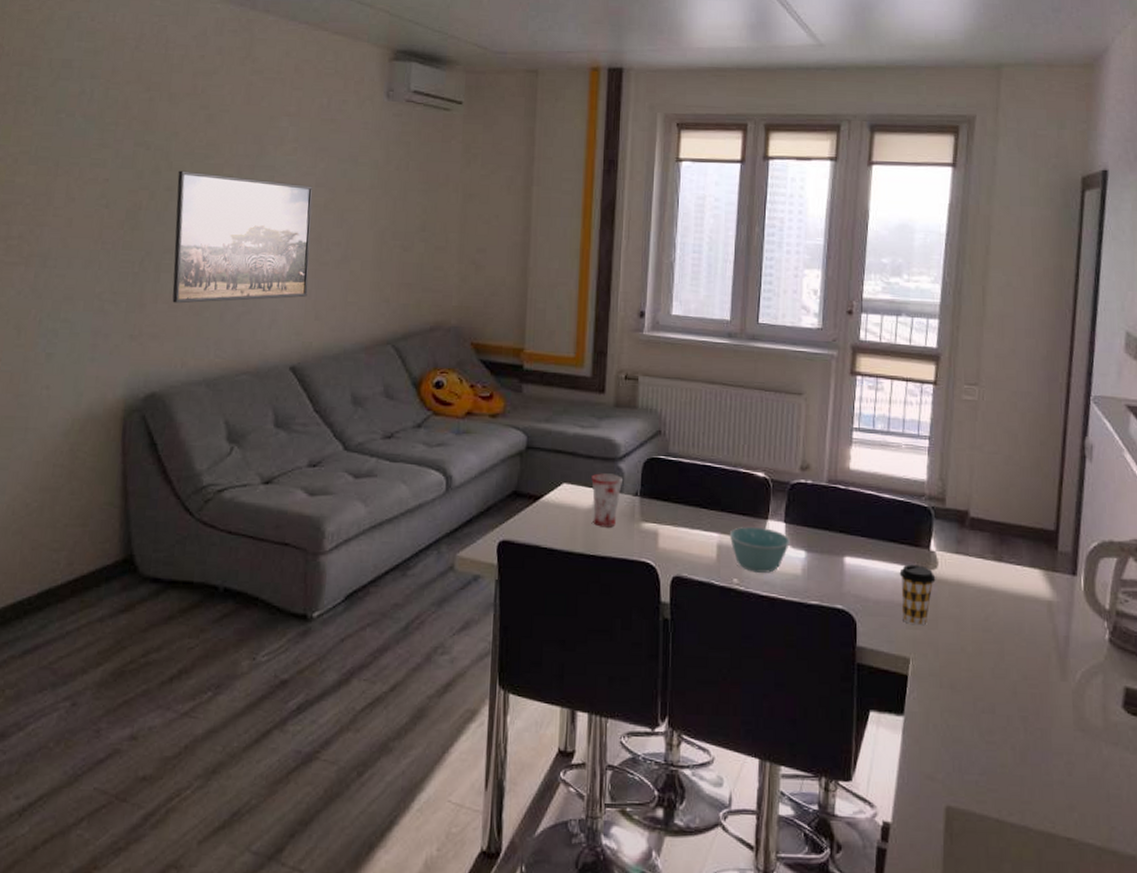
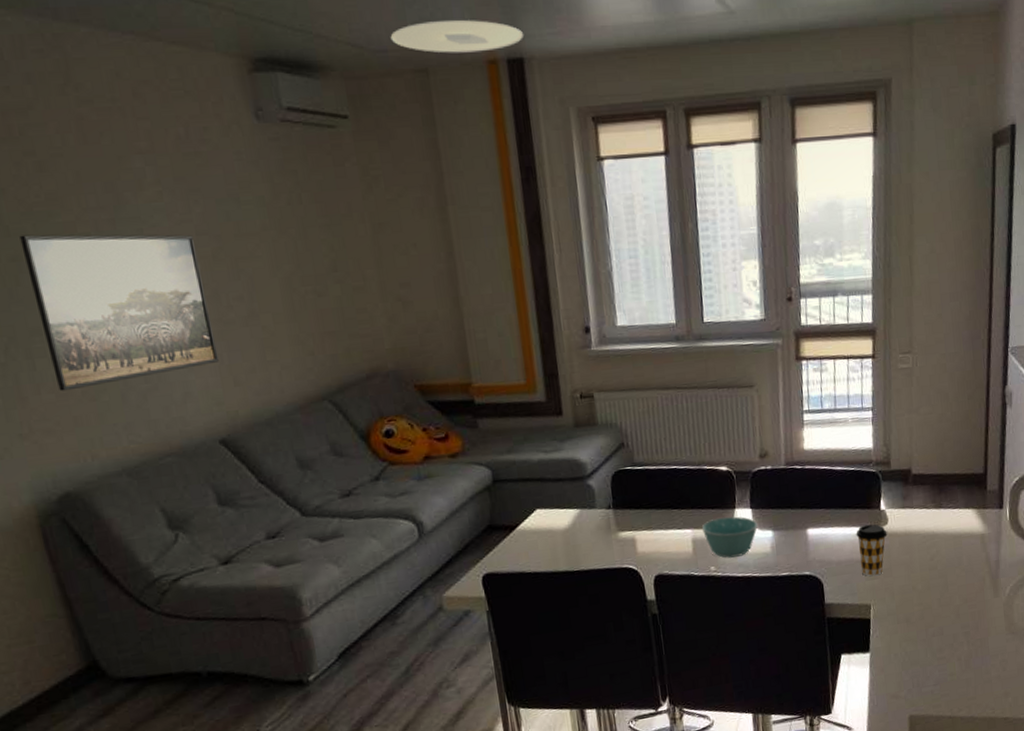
ceiling light: none [511,32,626,60] -> present [390,20,523,53]
mug: present [591,473,622,528] -> none [563,492,594,544]

